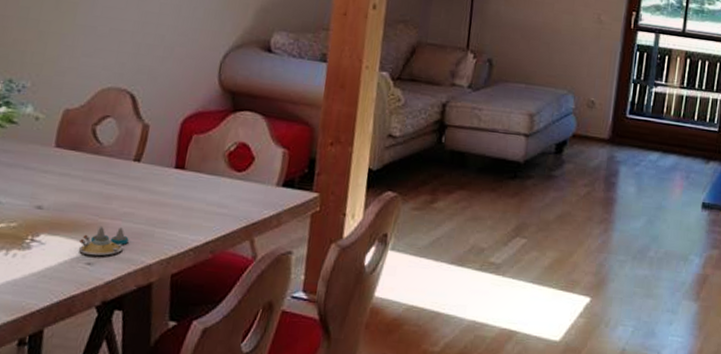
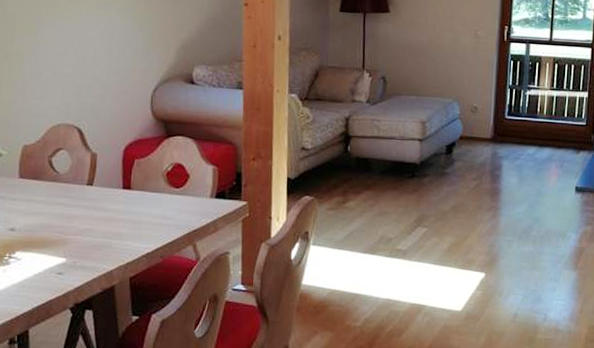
salt and pepper shaker set: present [78,225,129,257] -> none [49,241,91,267]

